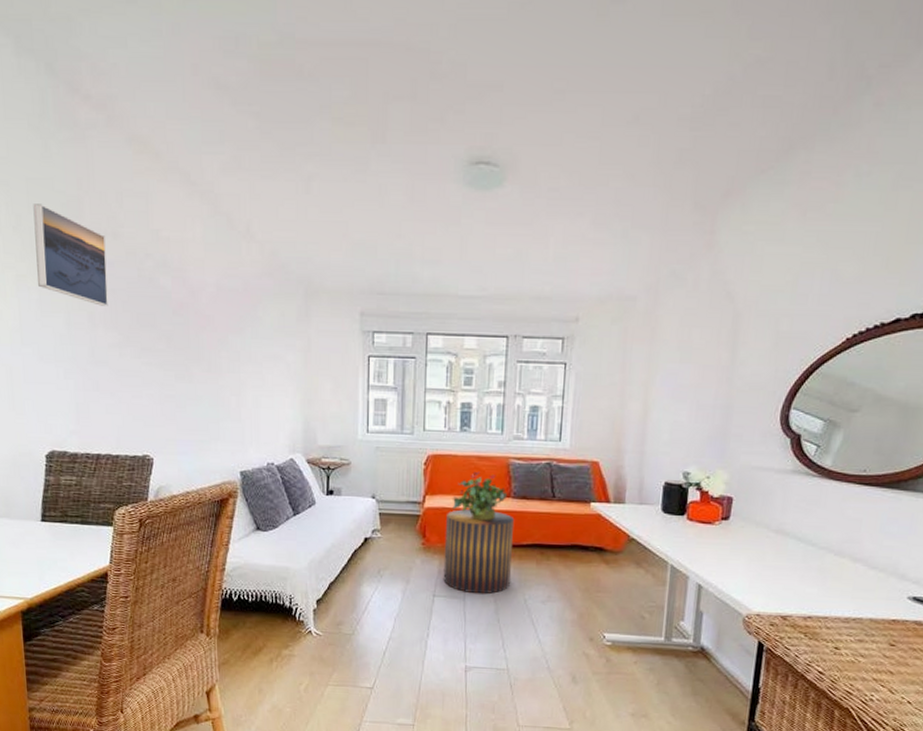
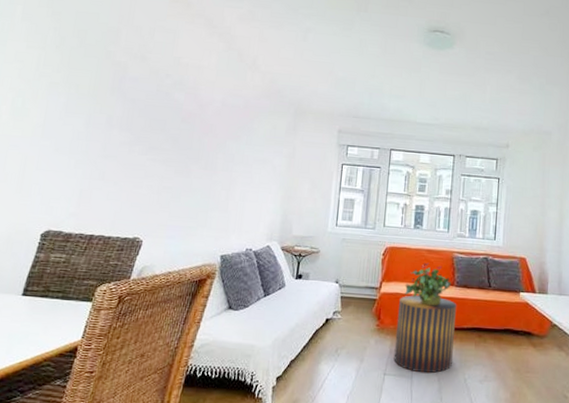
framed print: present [33,204,108,306] -> none [67,30,135,112]

